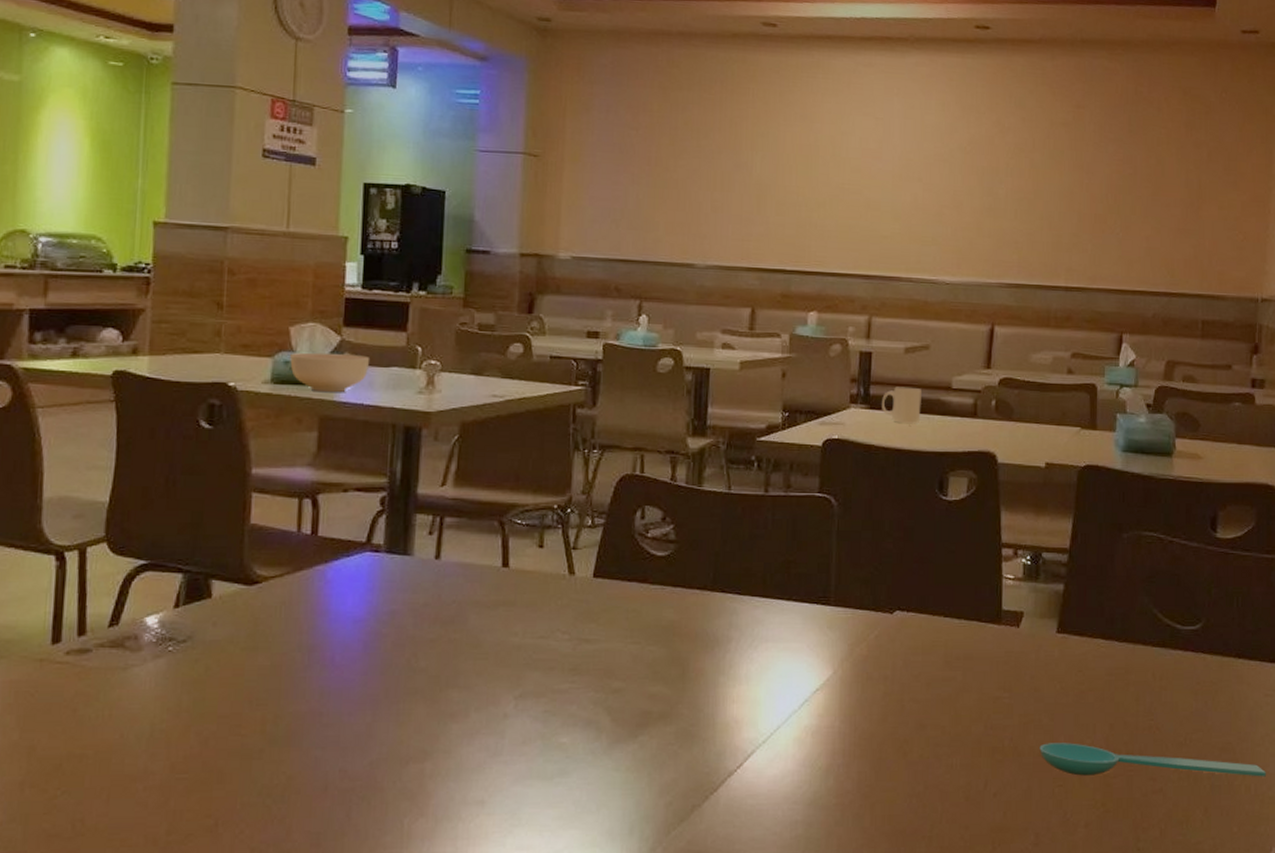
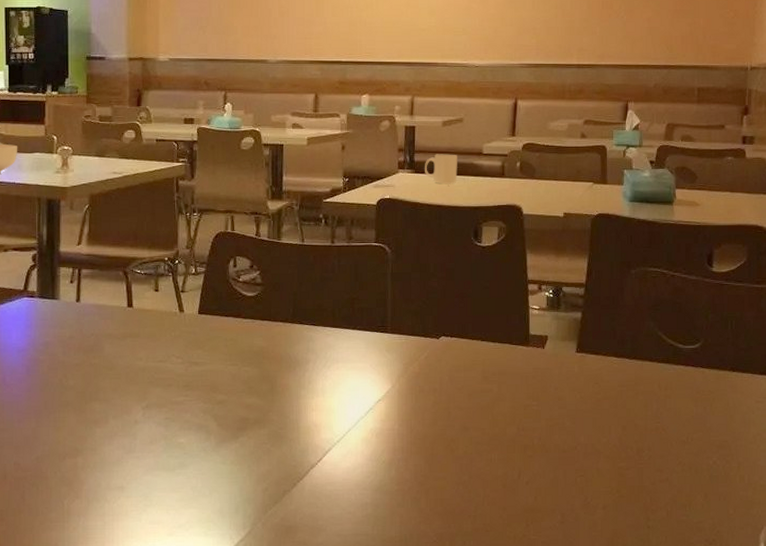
spoon: present [1039,743,1266,777] -> none [563,441,758,469]

